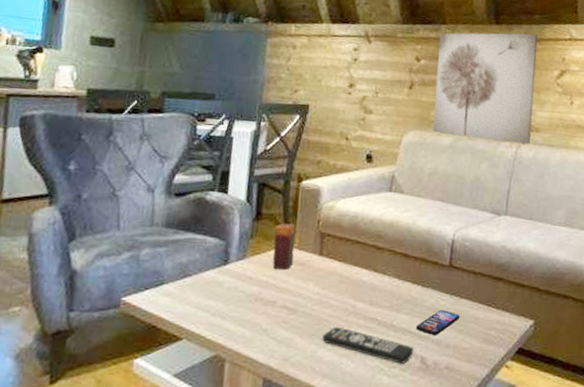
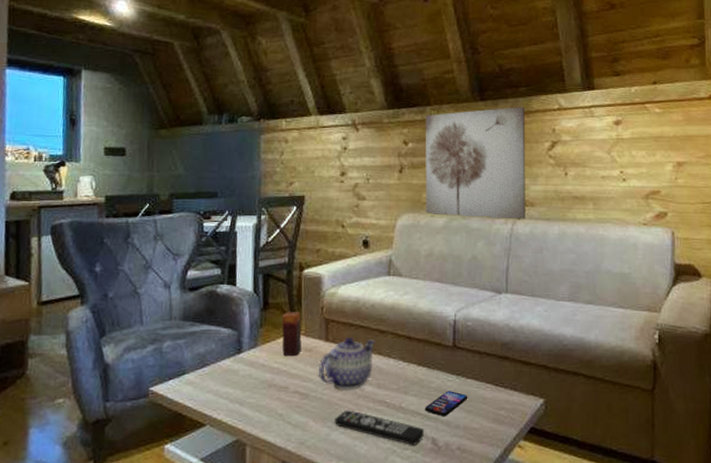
teapot: none [309,252,372,307] -> present [319,336,376,391]

